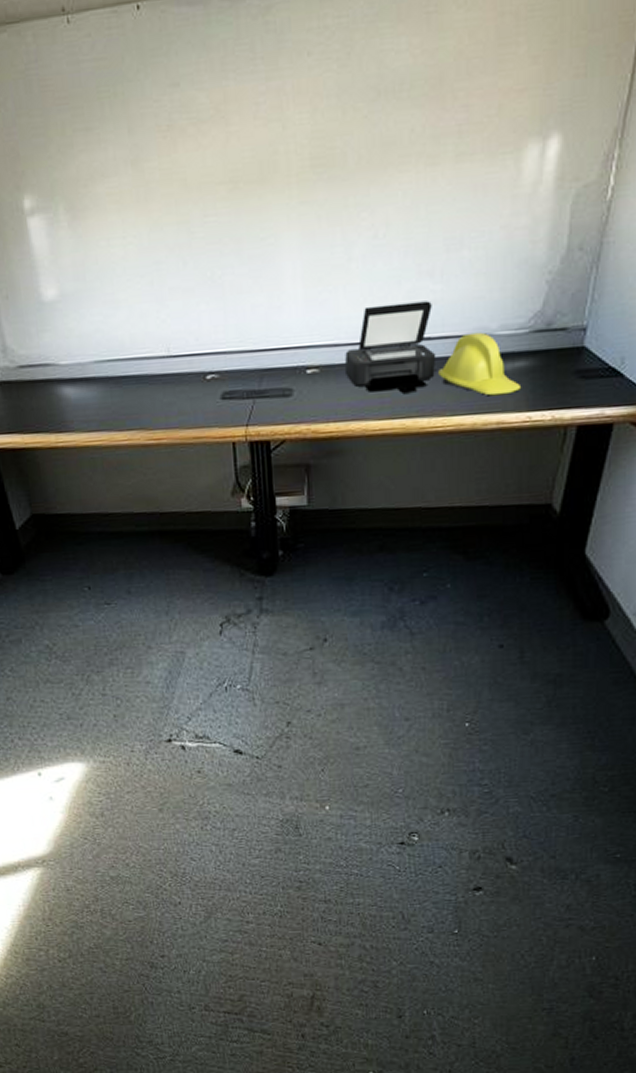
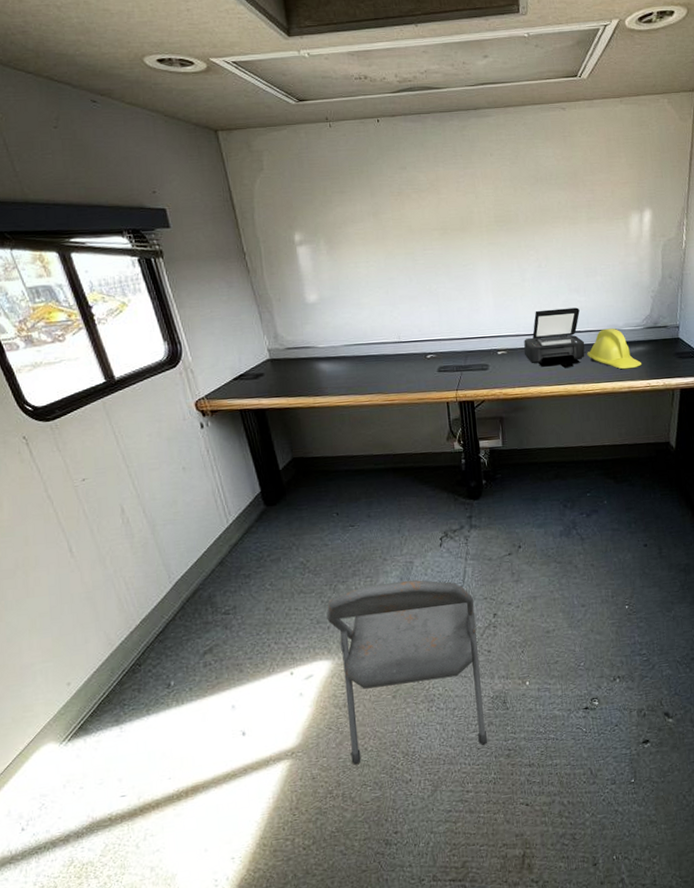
folding chair: none [78,674,273,881] -> present [326,579,487,765]

